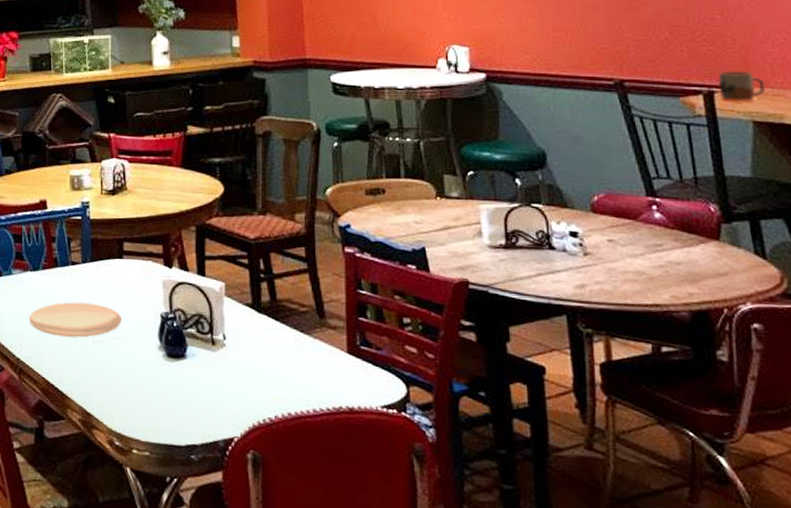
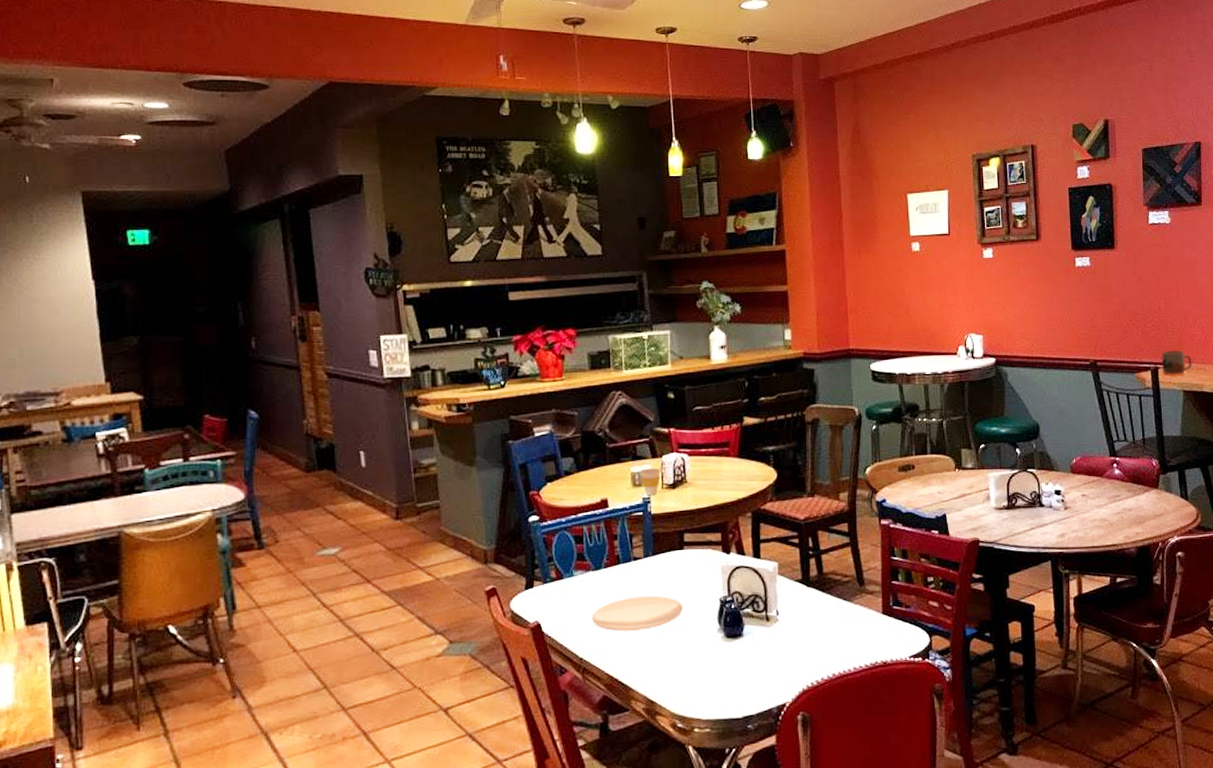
cup: none [80,172,100,201] -> present [641,468,660,496]

